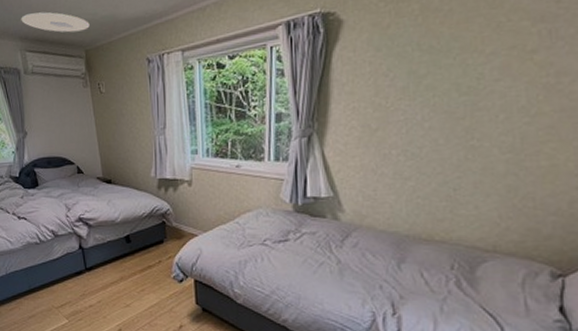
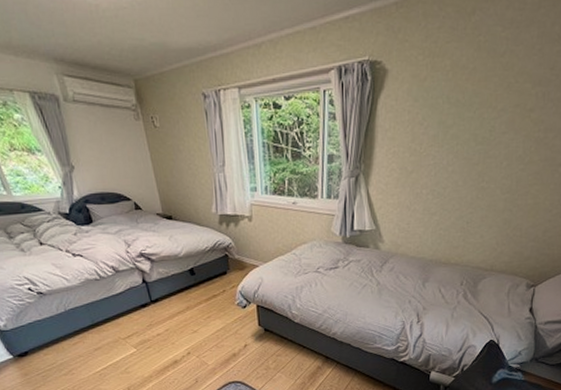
ceiling light: present [21,12,90,33] -> none [53,31,137,58]

